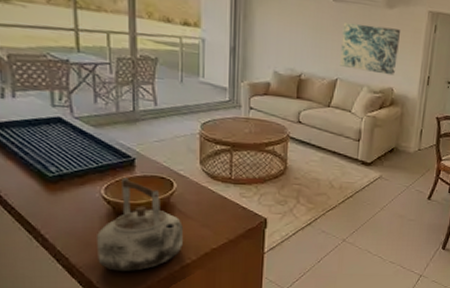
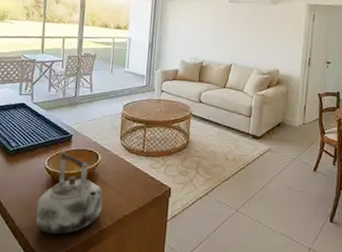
wall art: present [340,23,400,76] -> none [234,18,284,59]

